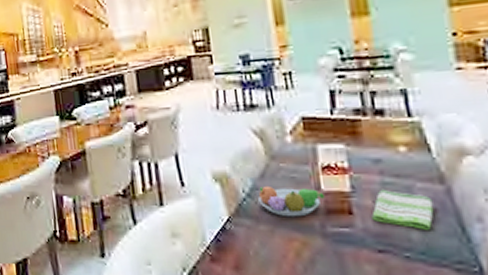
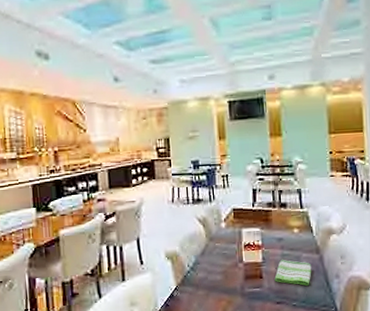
fruit bowl: present [258,185,325,217] -> none [199,260,245,283]

